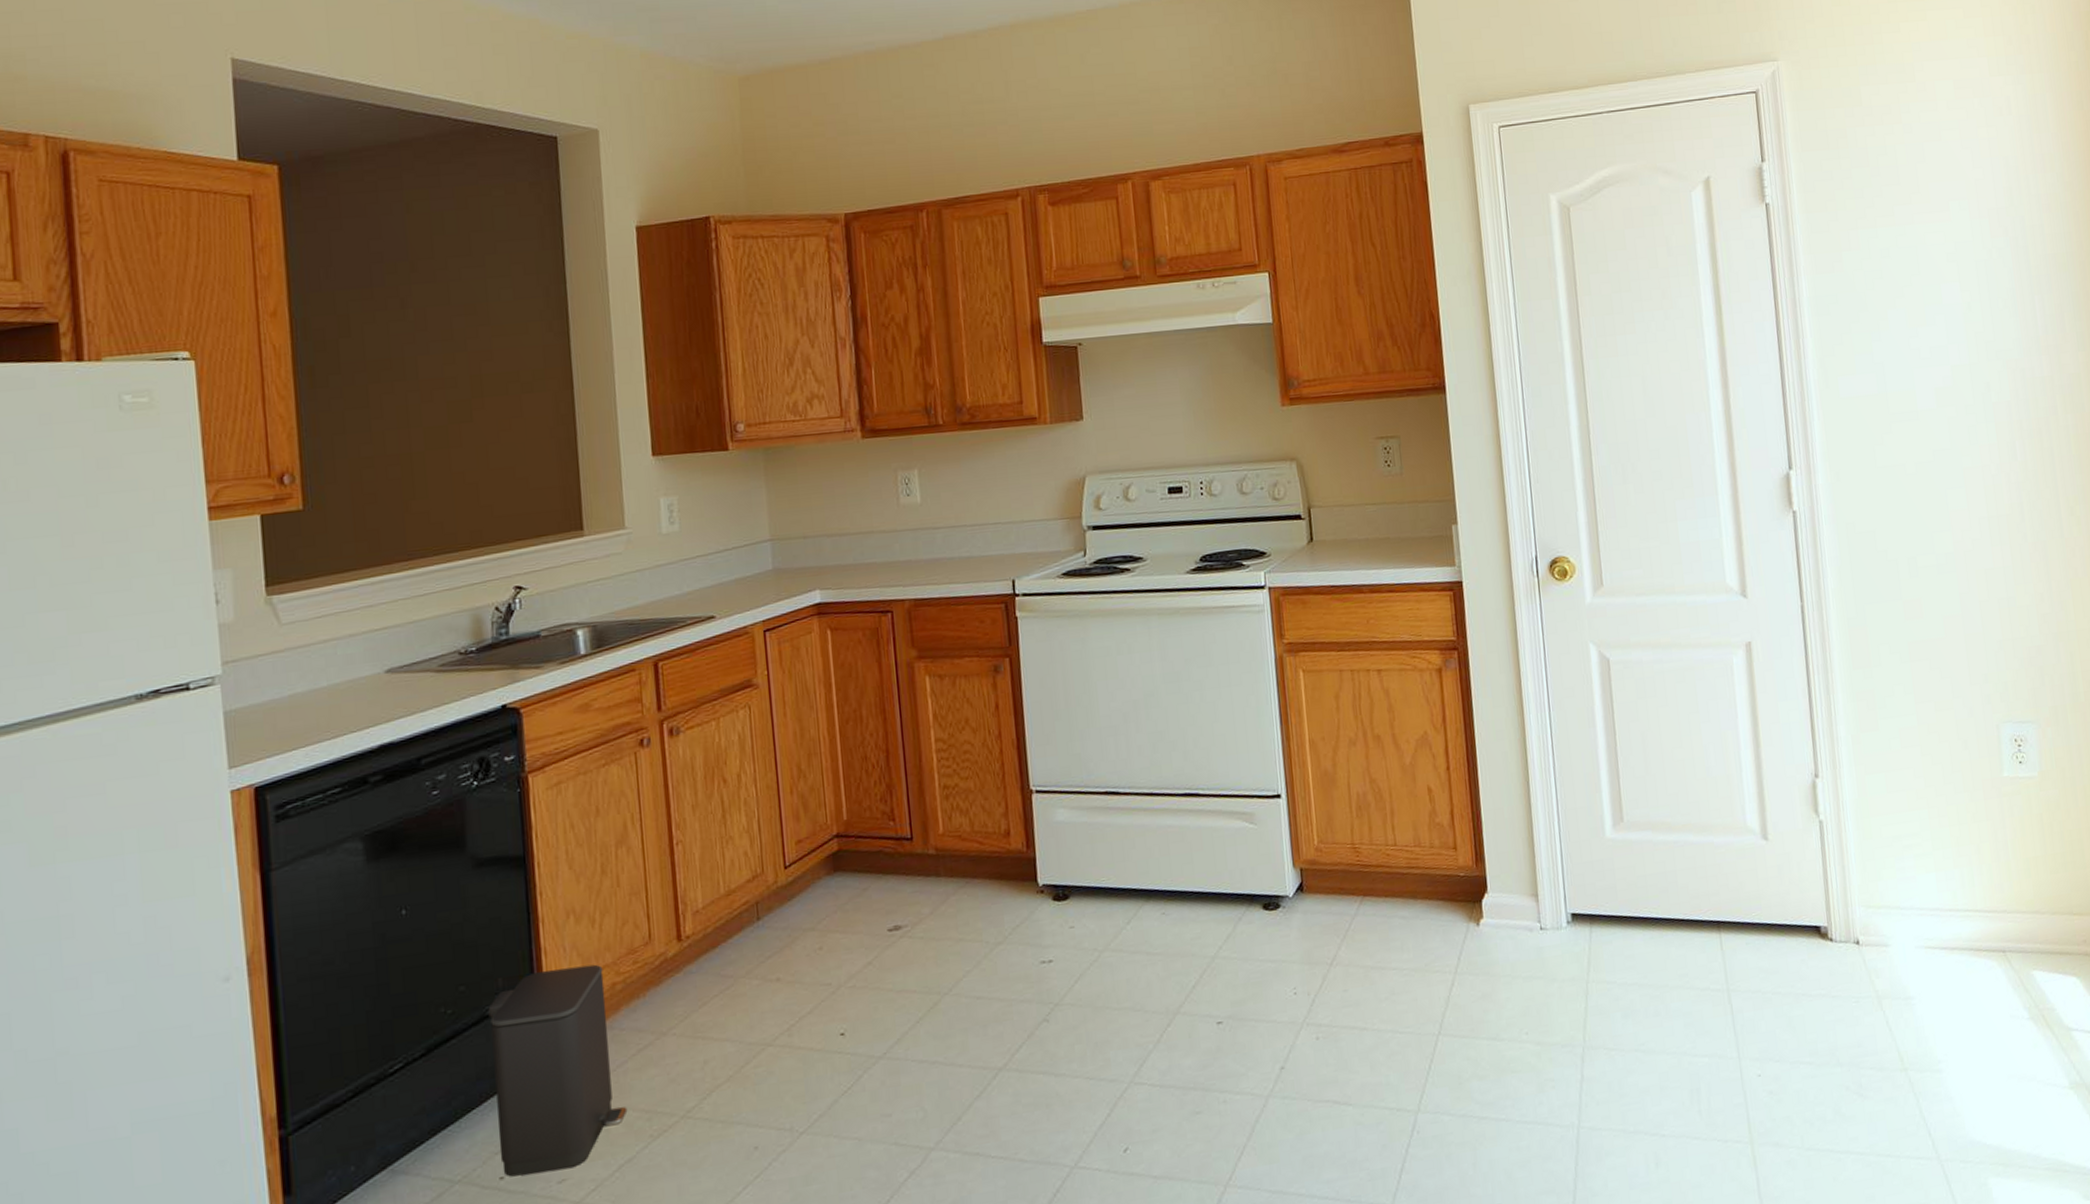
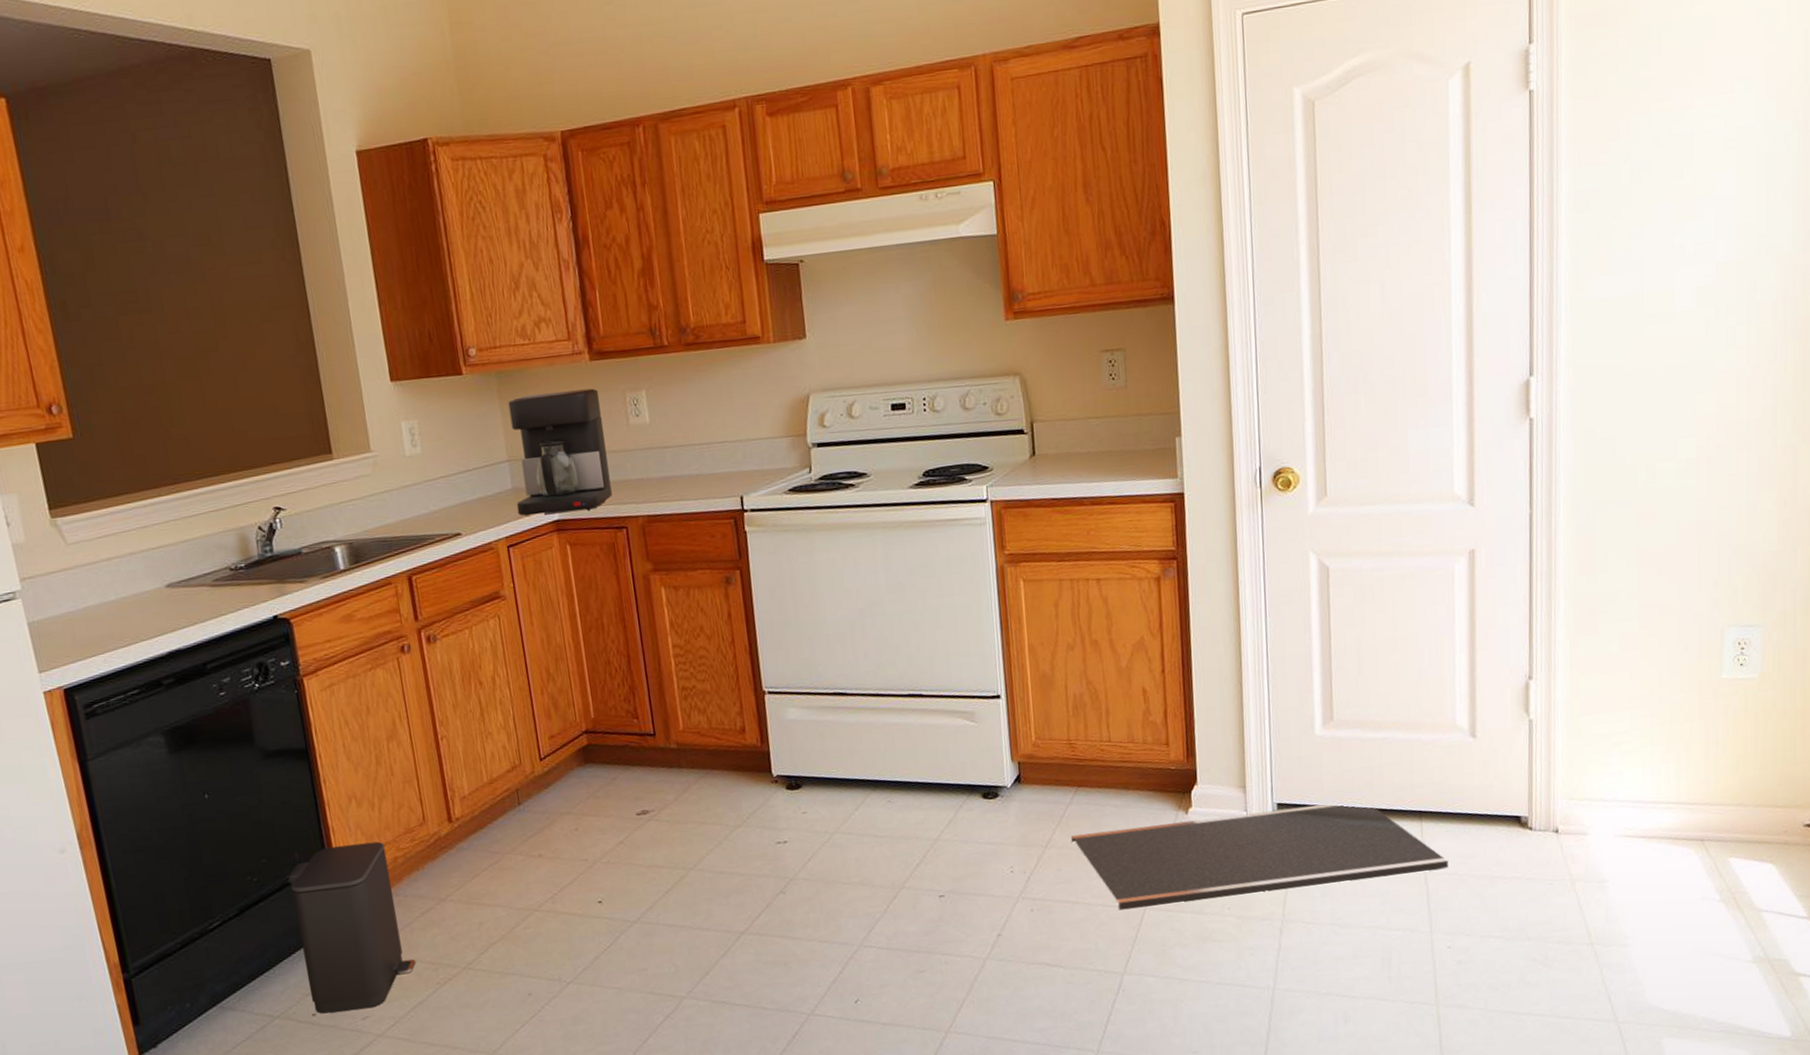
coffee maker: none [774,466,878,599] -> present [508,388,612,516]
door mat: none [1357,914,1752,1036] -> present [1070,804,1449,909]

